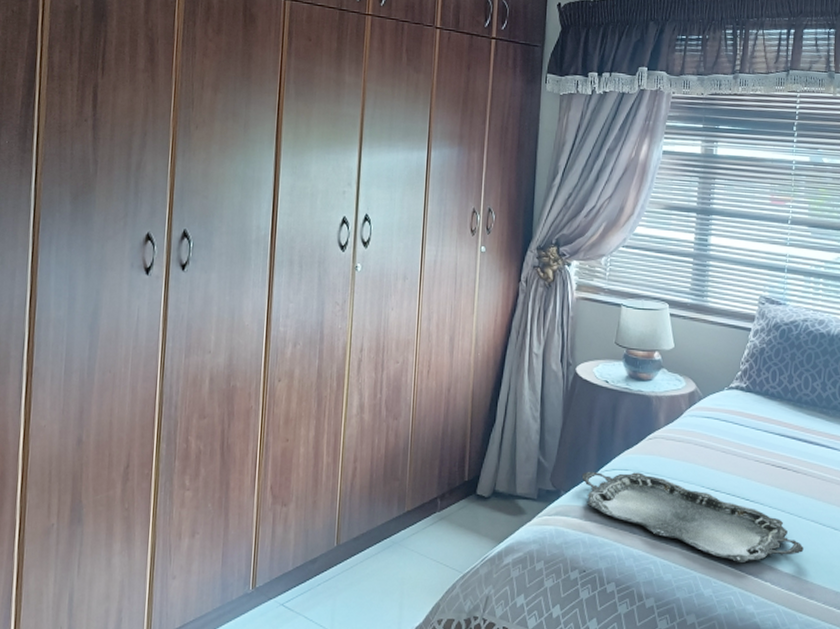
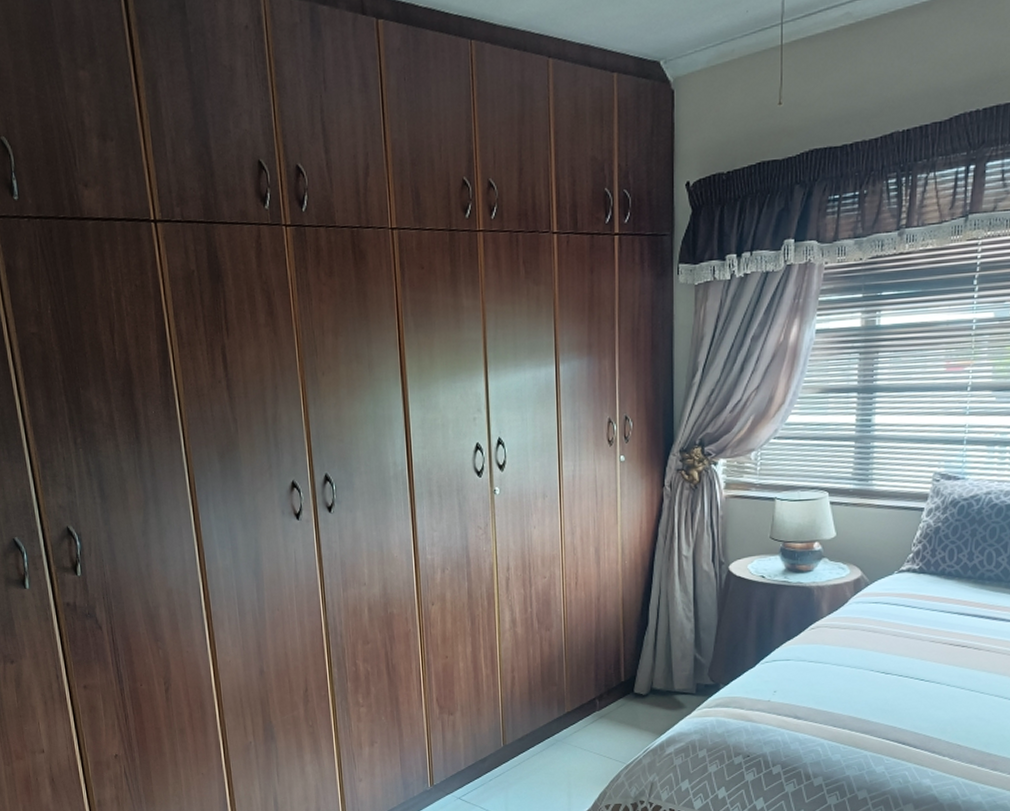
serving tray: present [581,471,804,564] -> none [741,661,987,741]

